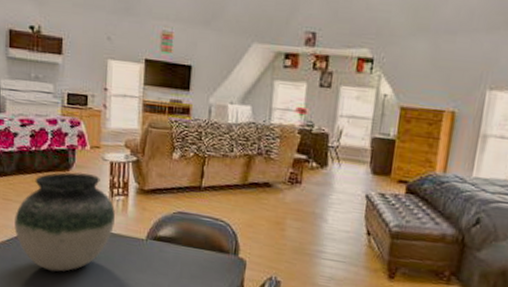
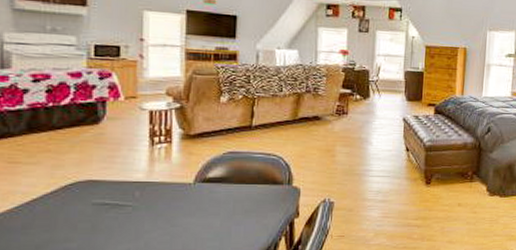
vase: present [14,172,116,272] -> none [25,124,158,232]

